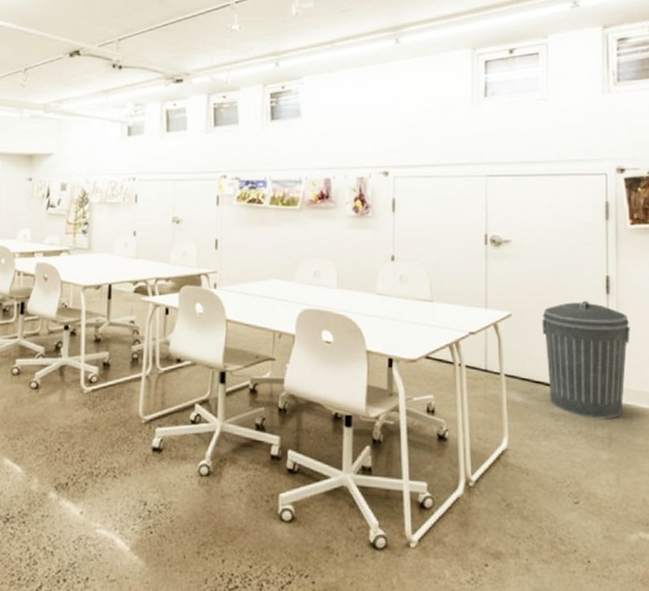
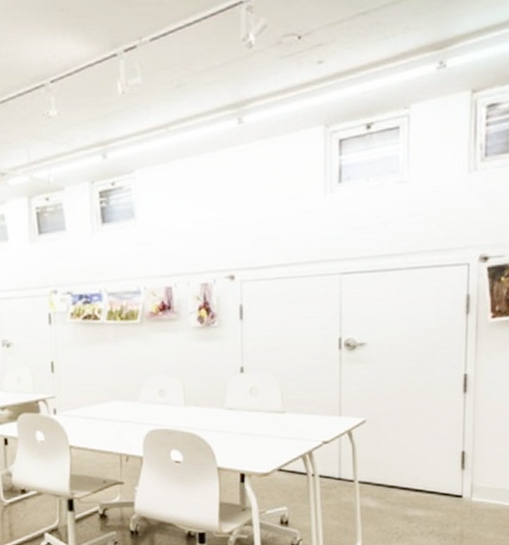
trash can: present [542,300,630,419] -> none [397,401,486,518]

